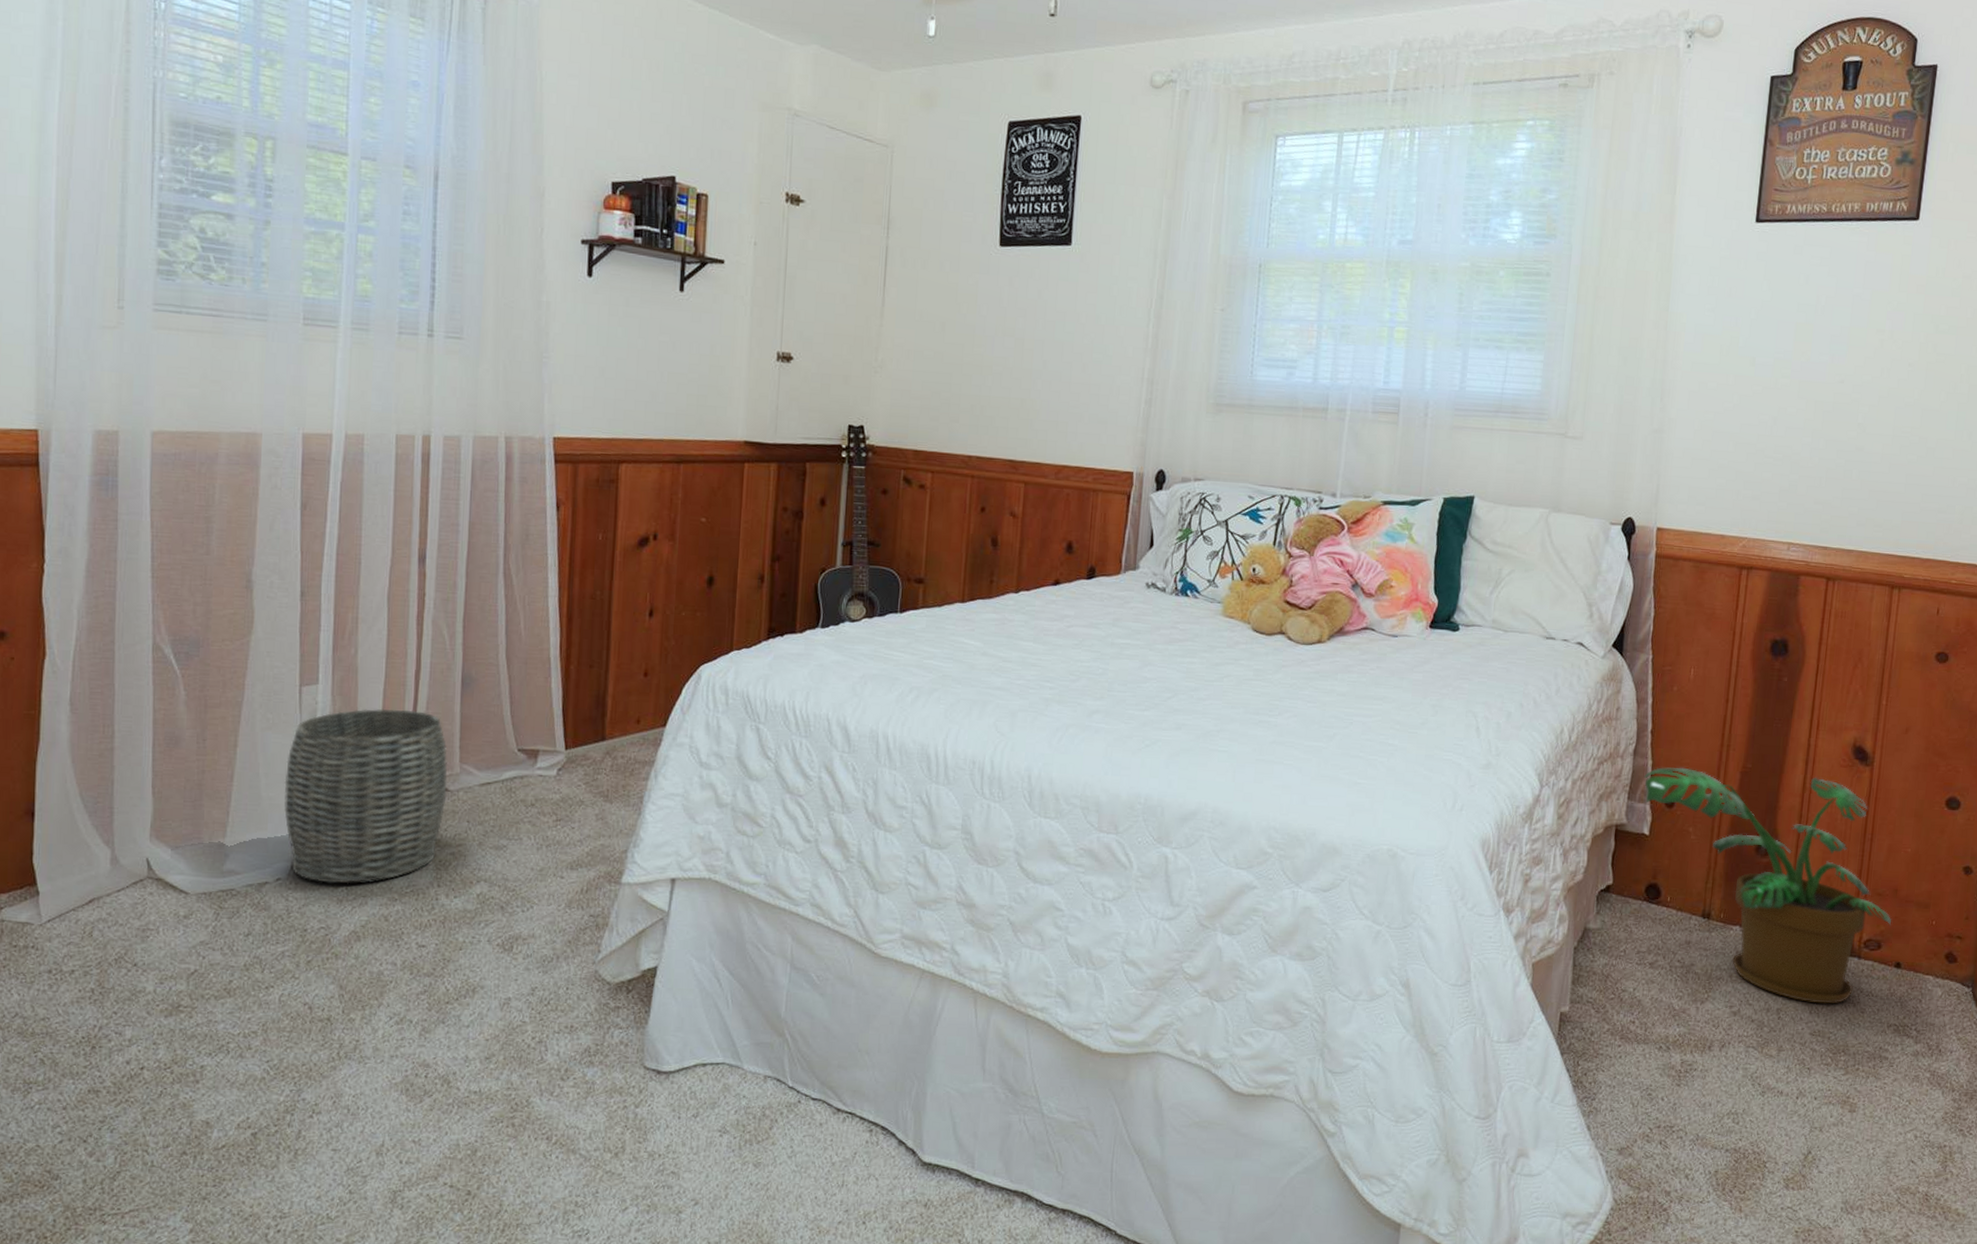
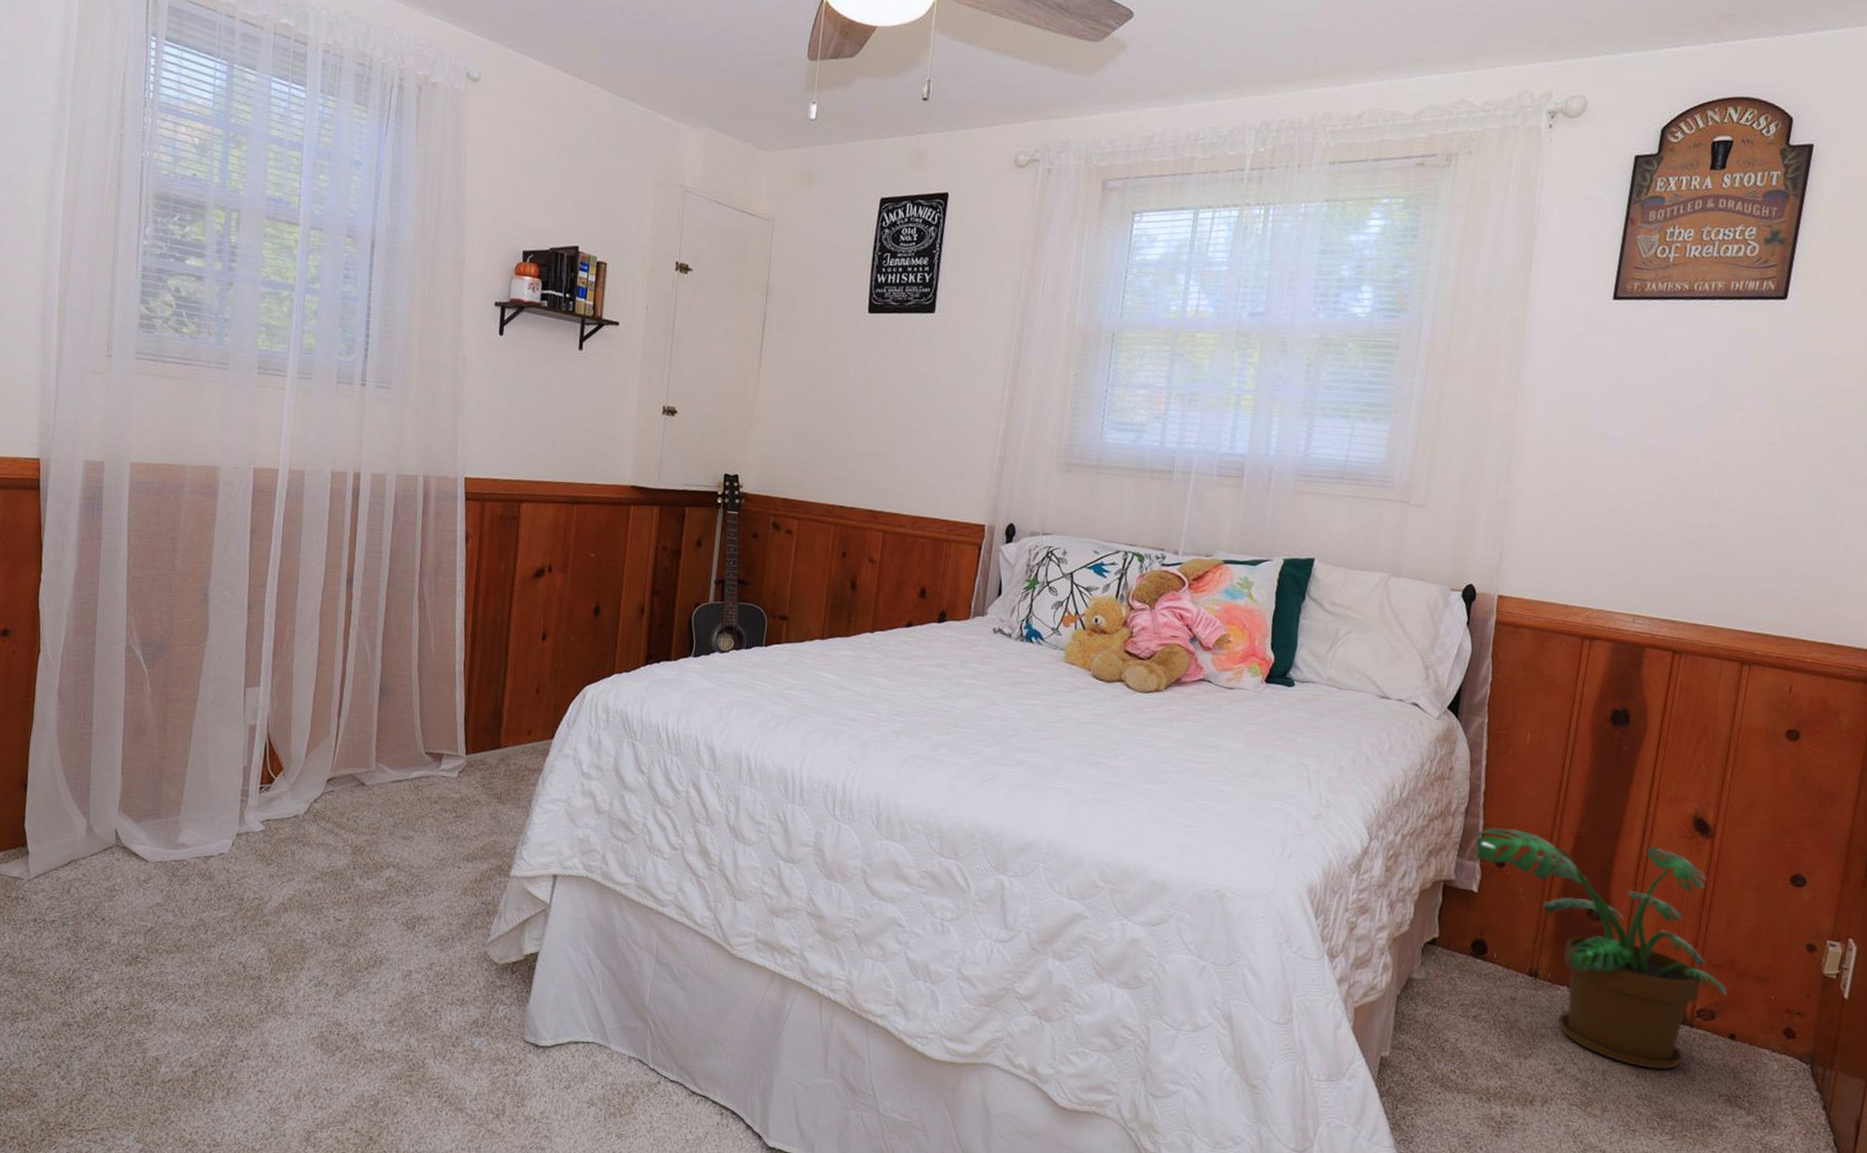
woven basket: present [284,708,448,884] -> none [228,710,366,862]

